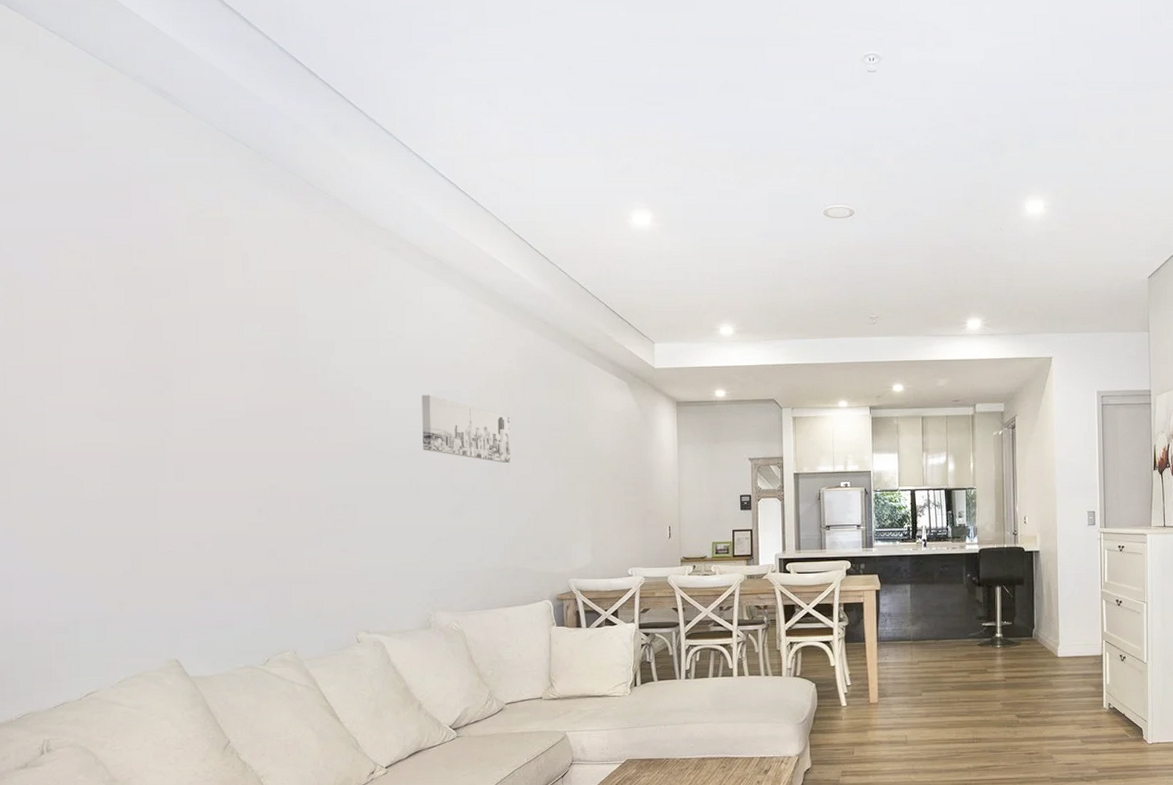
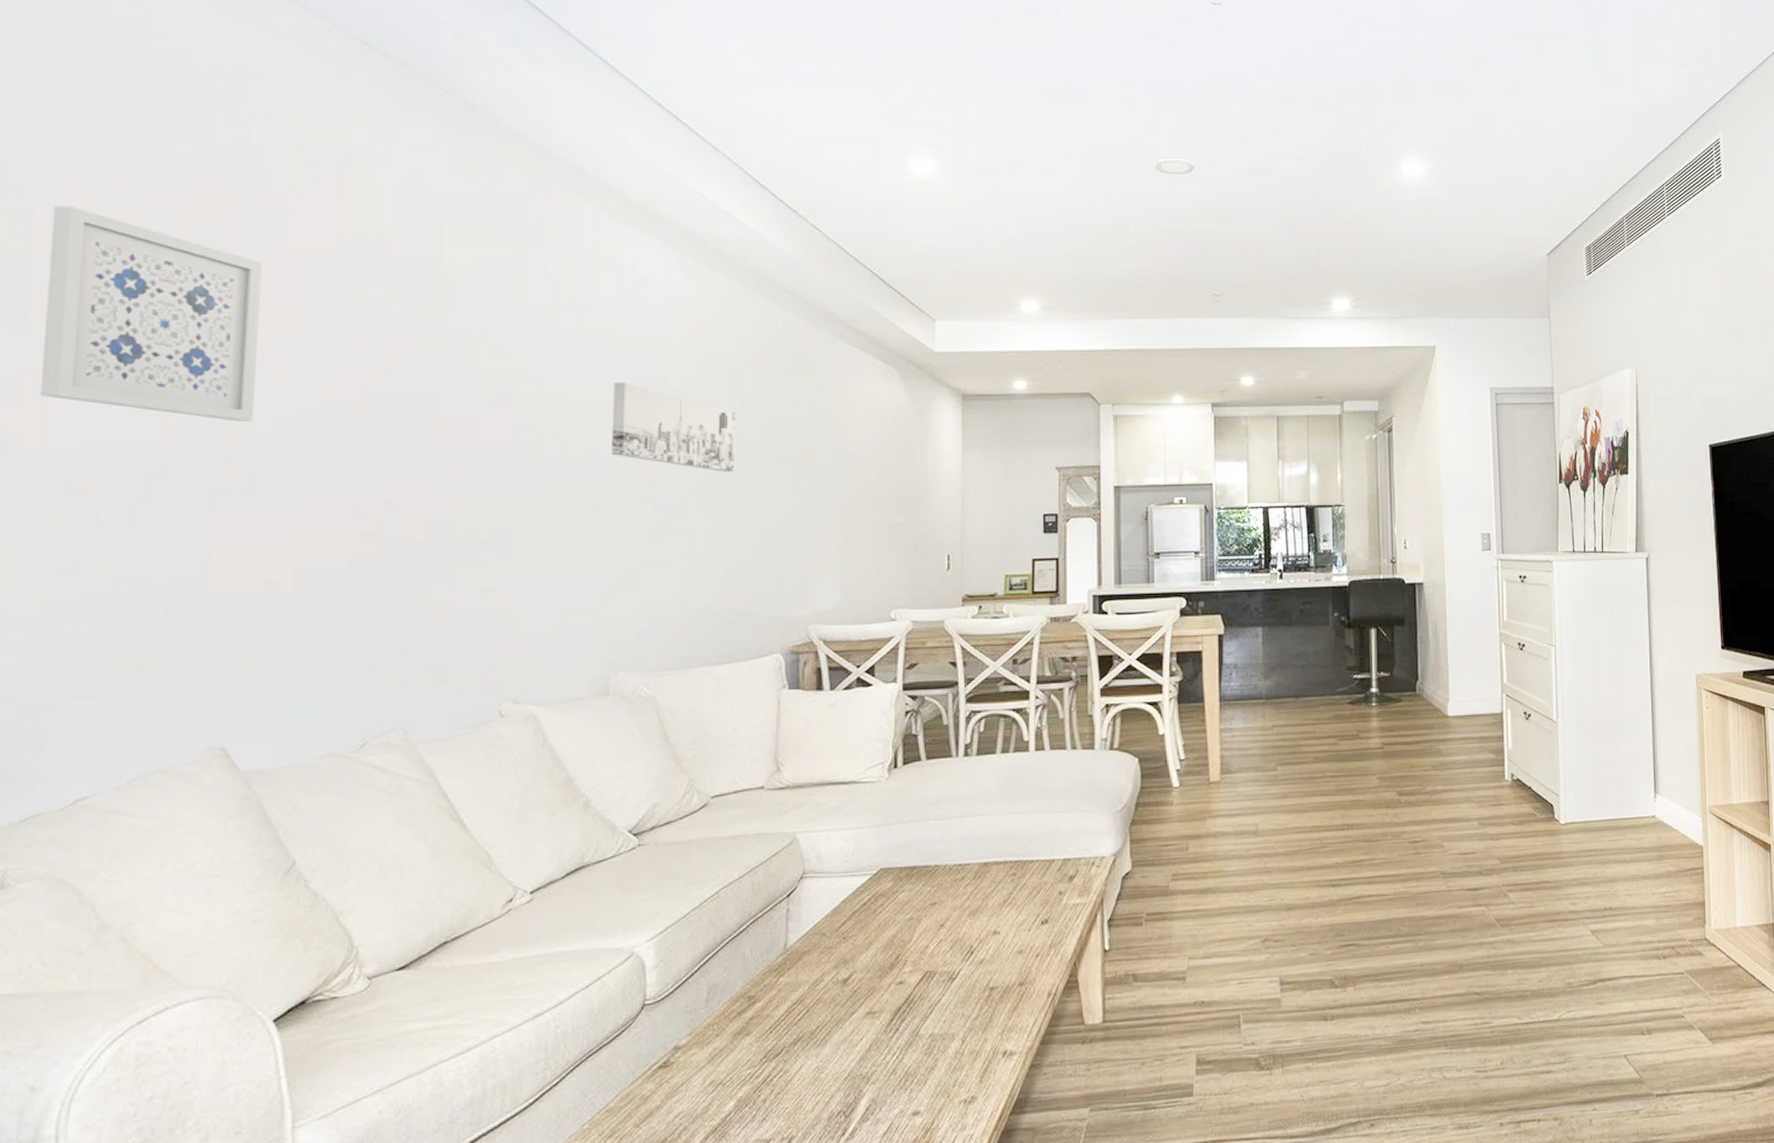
wall art: none [34,270,177,427] -> present [41,206,262,421]

